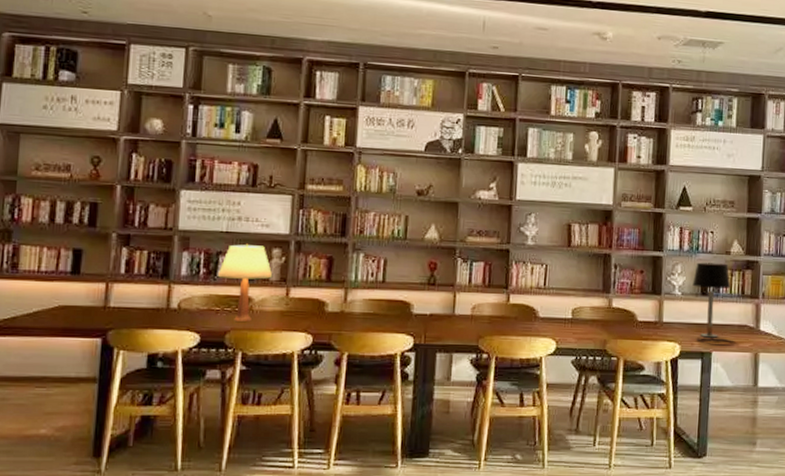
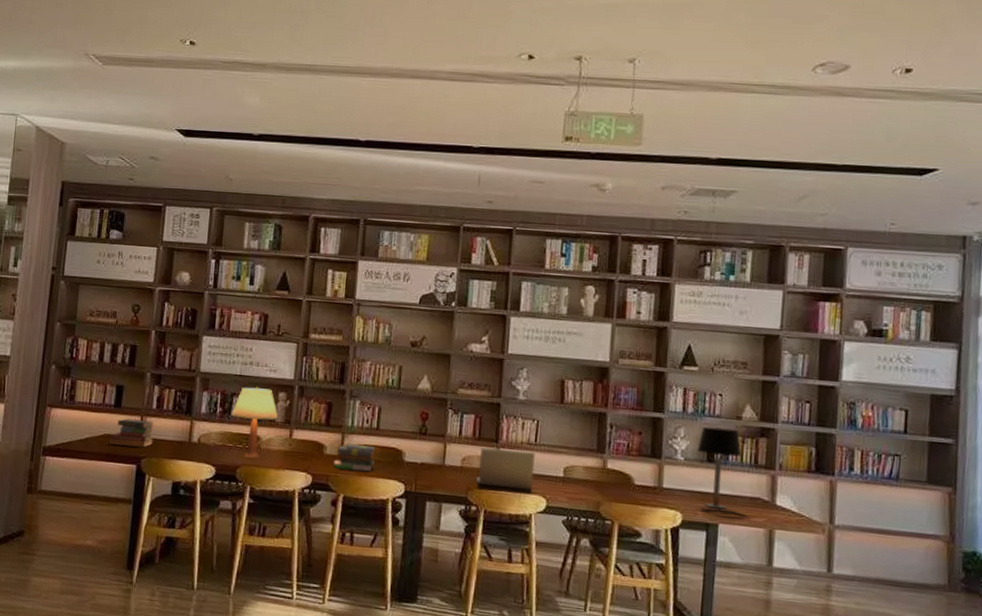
books: none [65,286,122,318] -> present [109,418,154,448]
books: none [336,300,381,327] -> present [333,444,375,471]
laptop: none [488,294,545,333] -> present [477,448,535,490]

